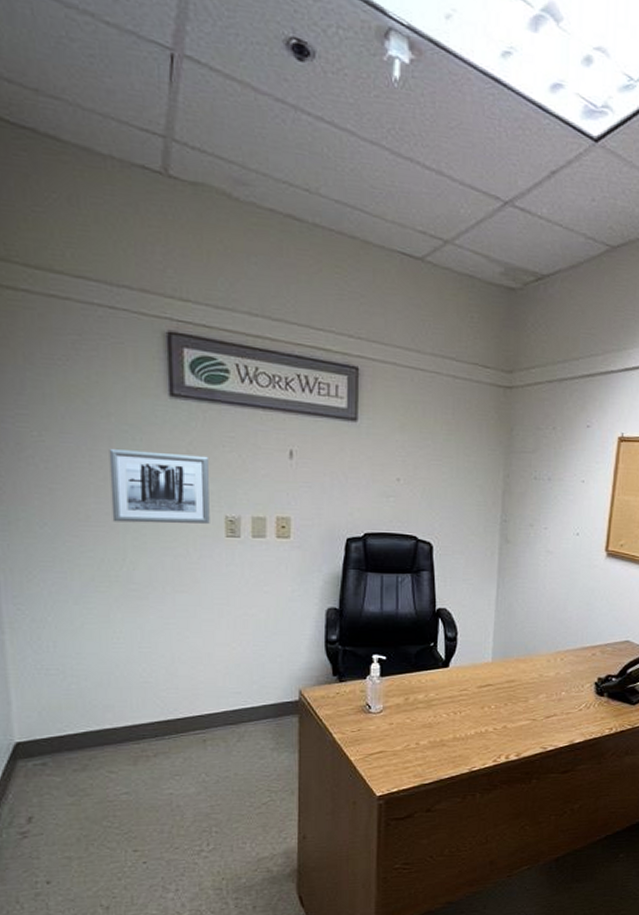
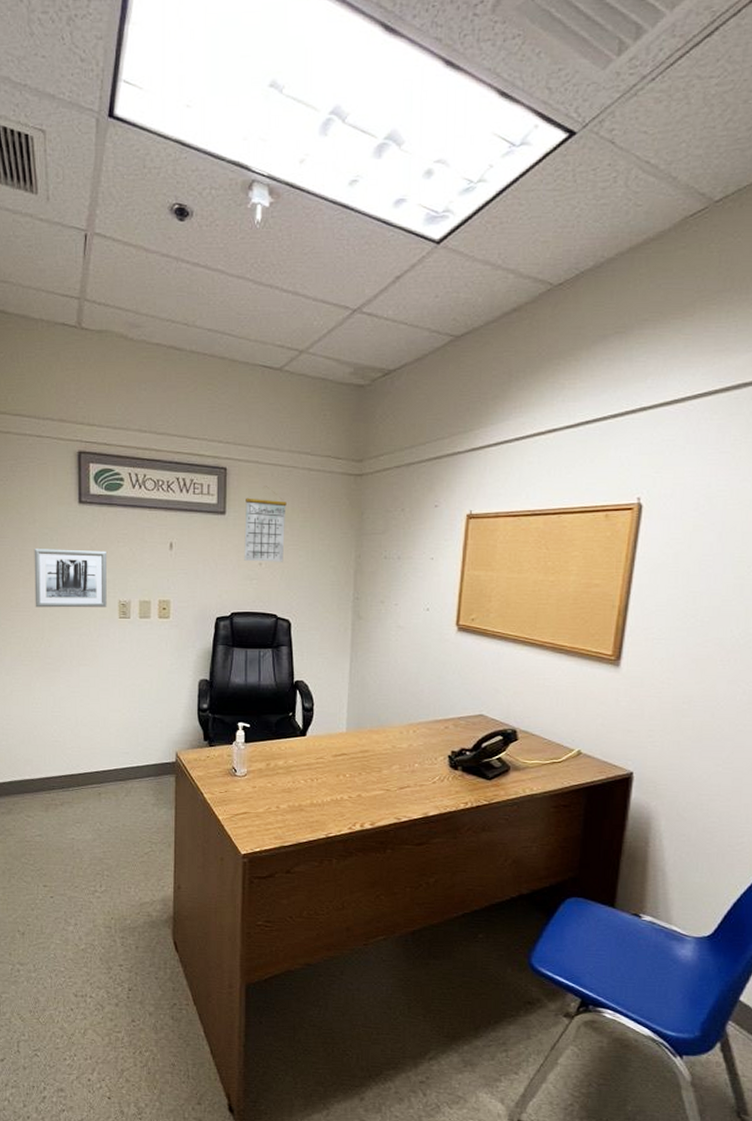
calendar: none [379,392,428,479] -> present [244,486,287,562]

